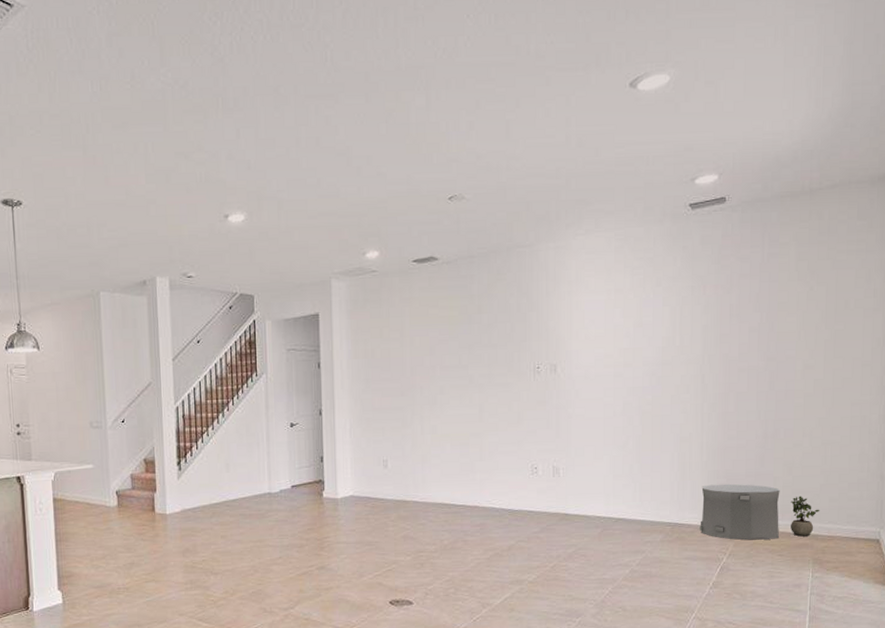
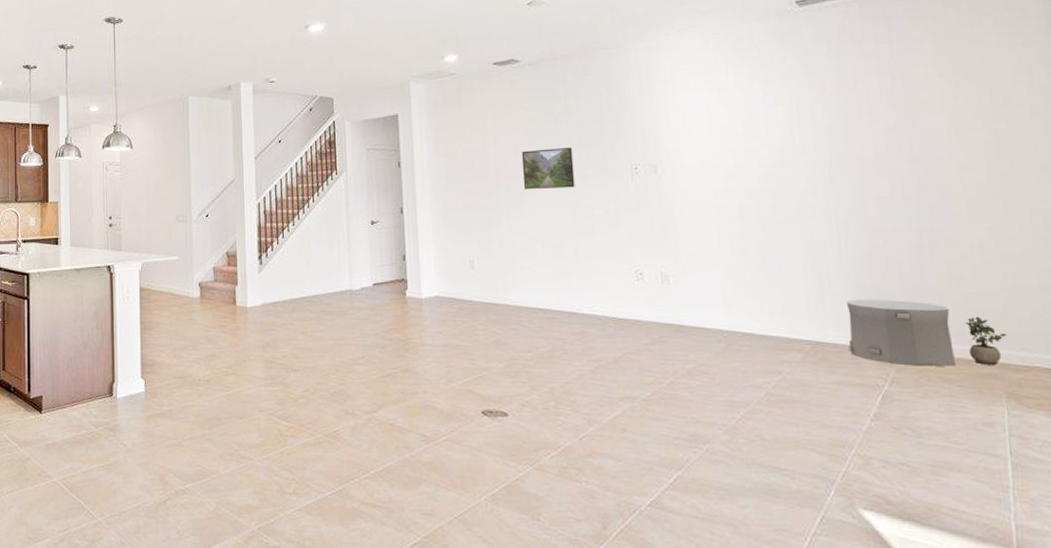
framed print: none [435,346,483,389] -> present [521,146,575,189]

